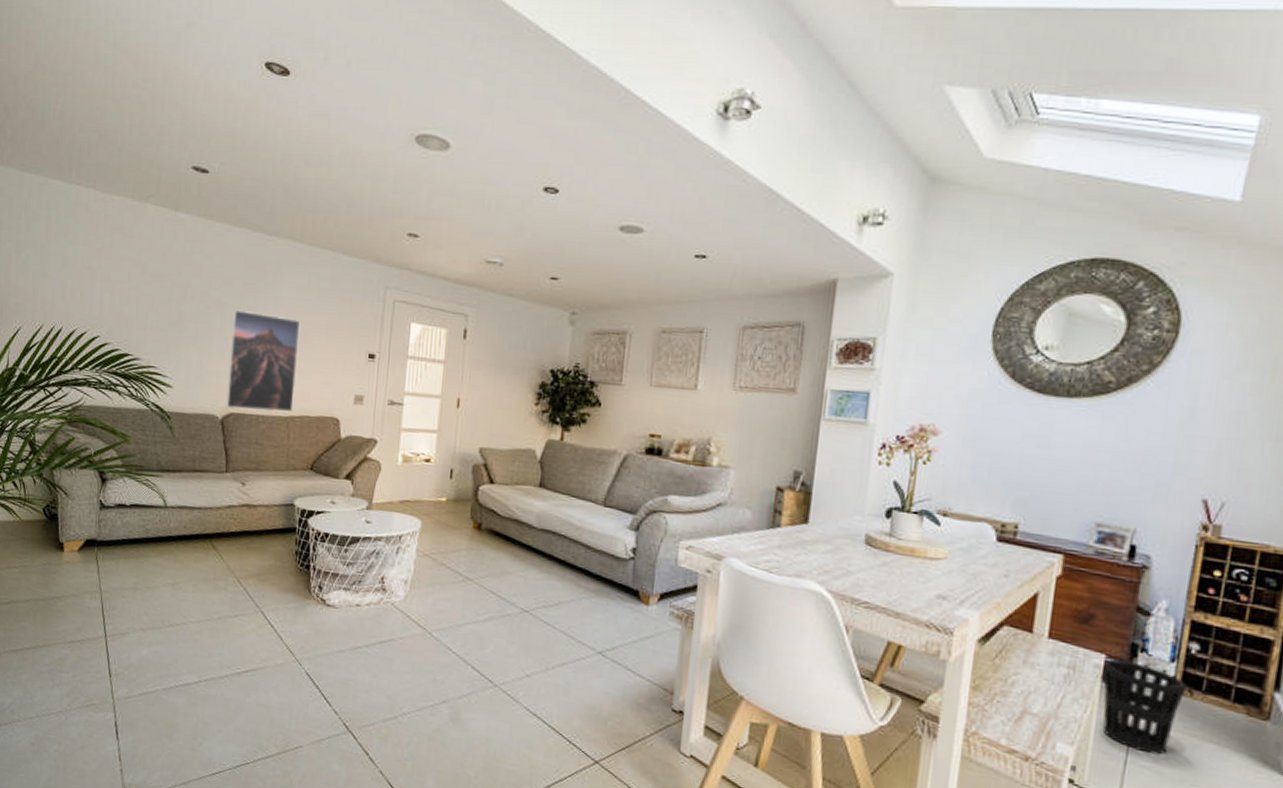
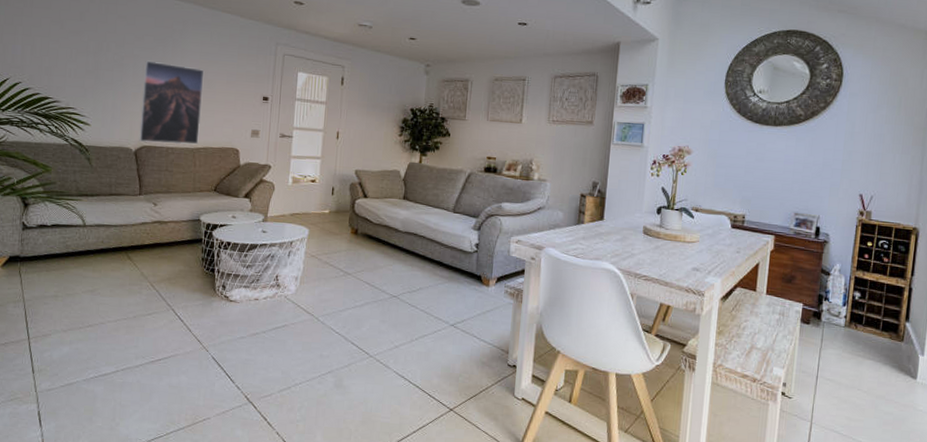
wastebasket: present [1102,659,1186,755] -> none [801,307,852,371]

